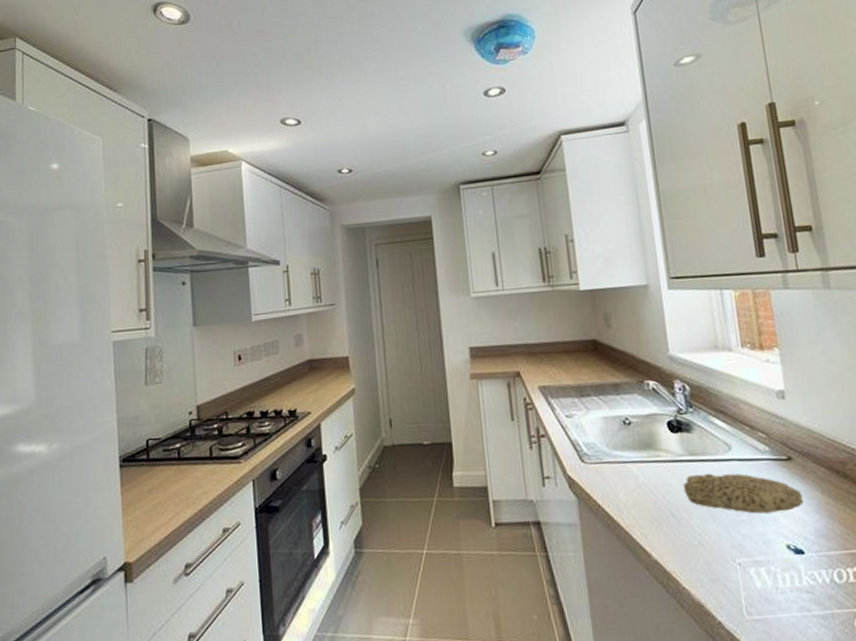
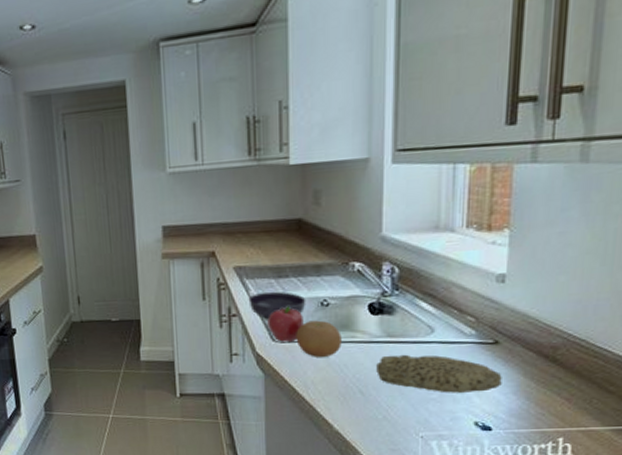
bowl: none [555,410,610,442] -> present [248,291,306,322]
fruit: none [575,425,610,464] -> present [267,306,304,343]
fruit: none [603,439,648,479] -> present [296,320,342,357]

